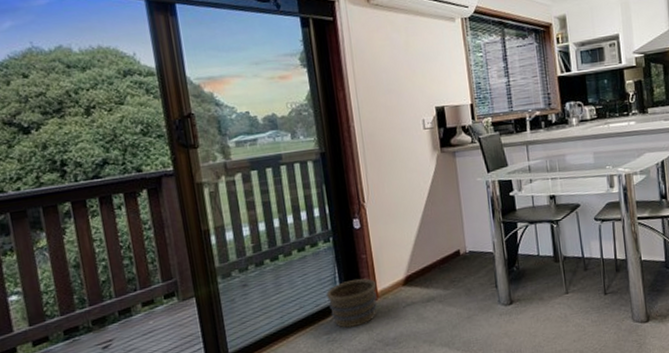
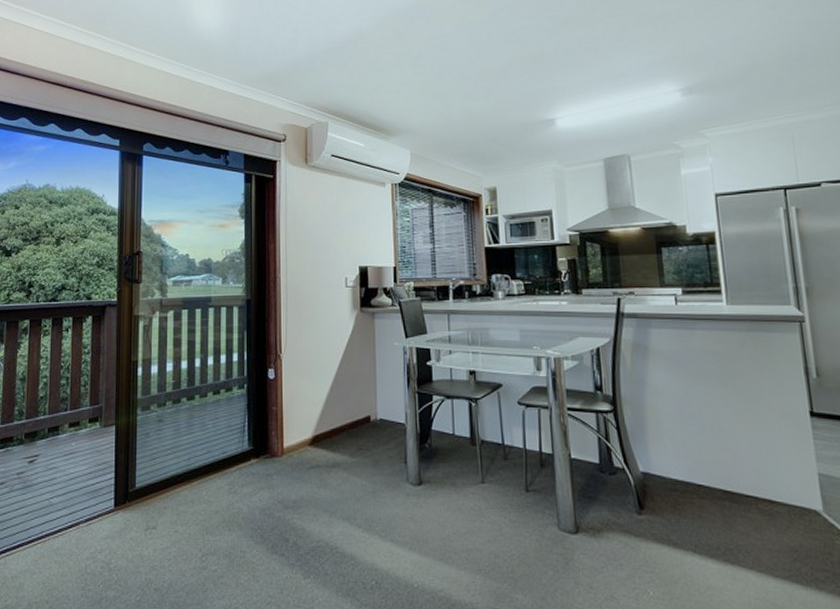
planter pot: present [326,278,378,328] -> none [234,432,283,481]

